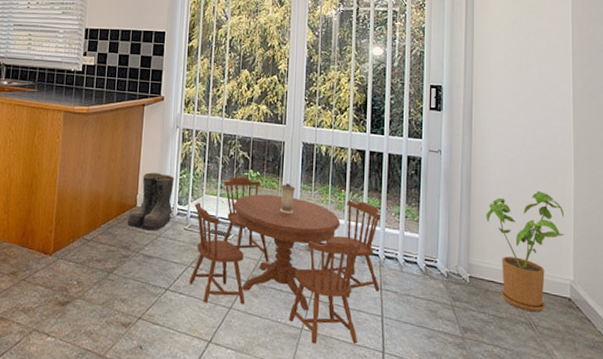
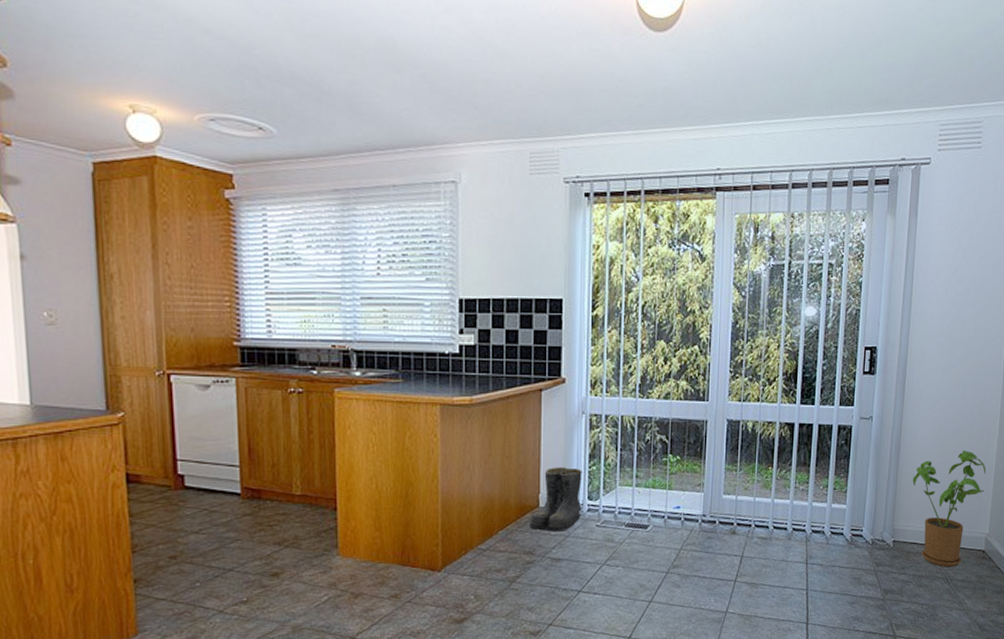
dining table: present [189,176,380,344] -> none [604,463,808,625]

